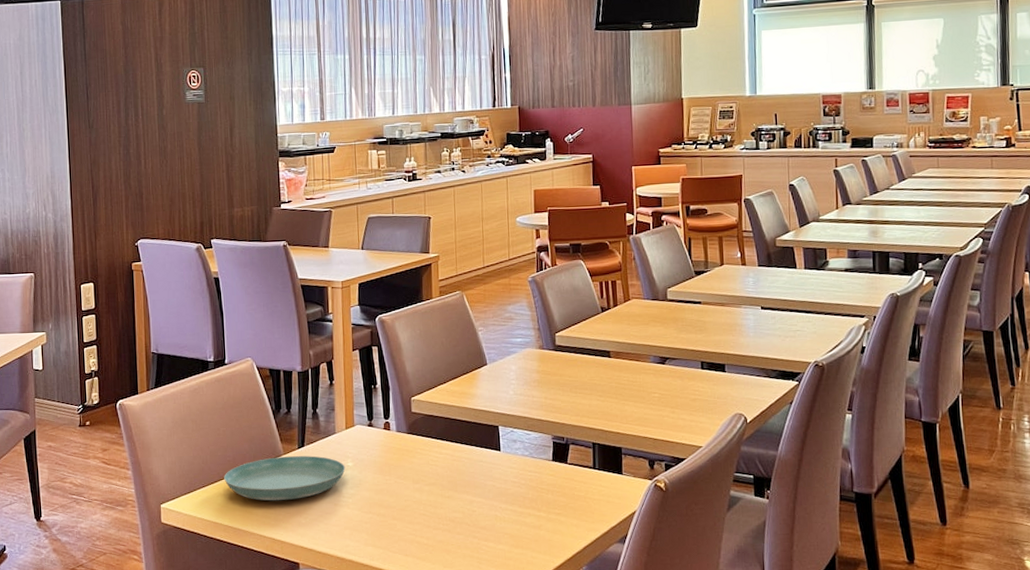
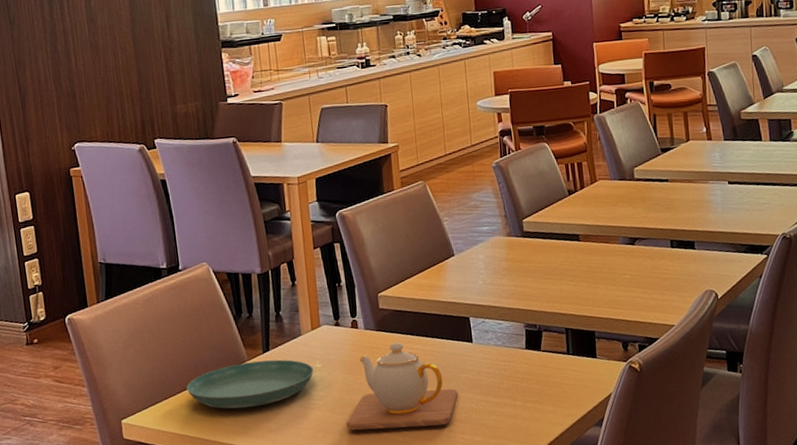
teapot: none [374,446,484,532] -> present [346,342,458,431]

